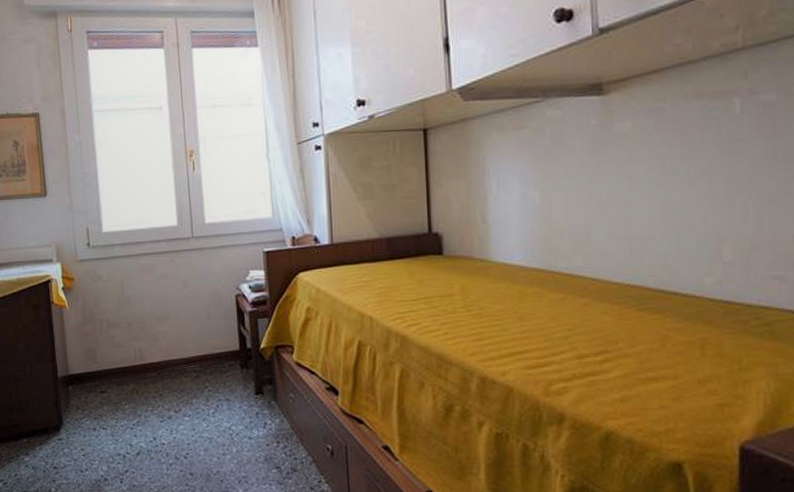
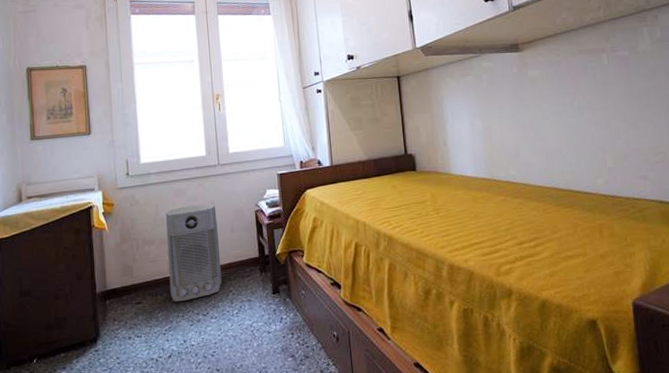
air purifier: none [131,283,197,395] -> present [165,203,222,302]

